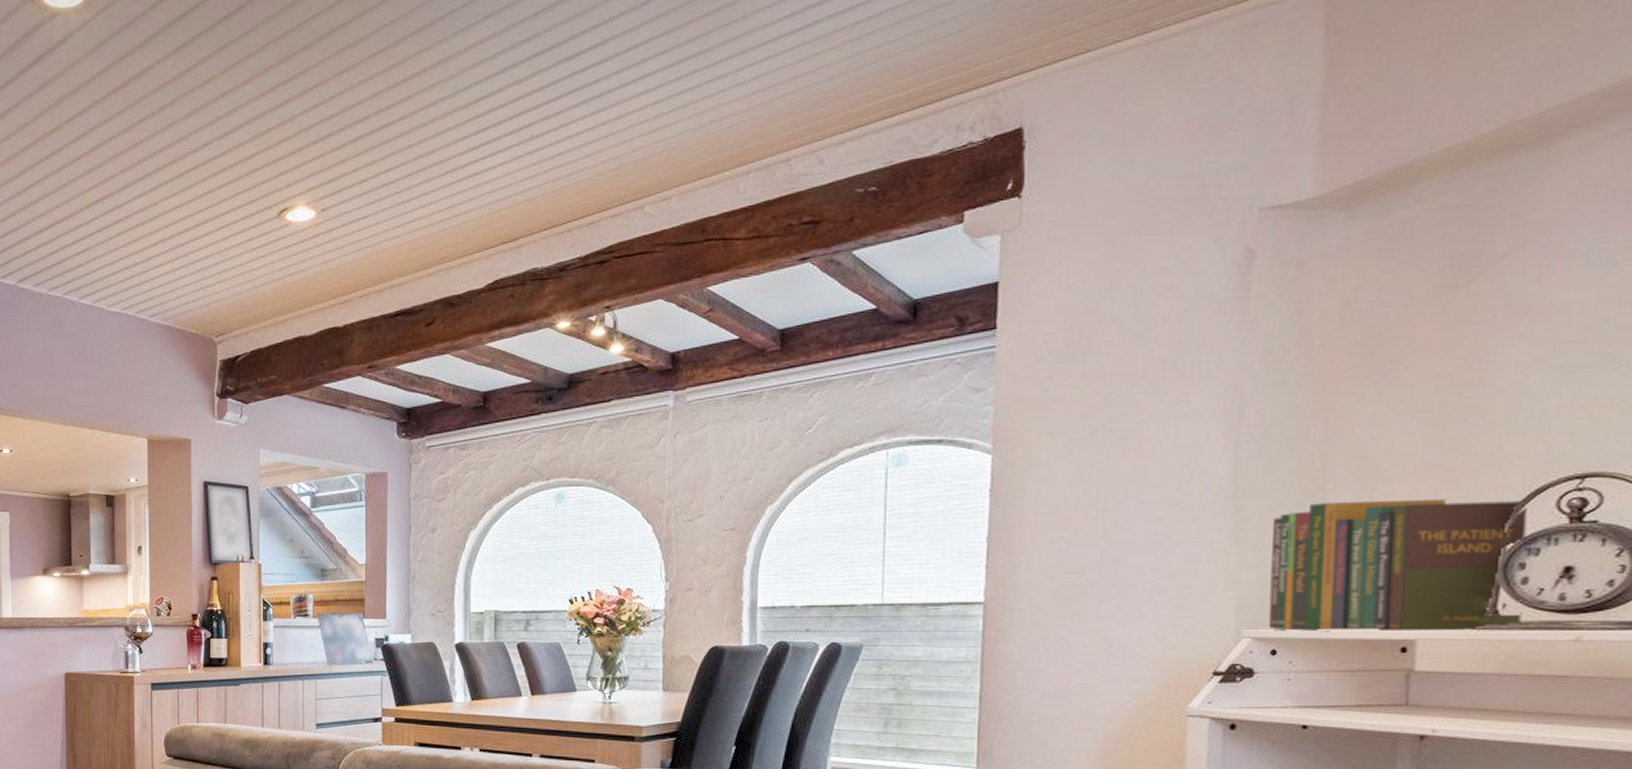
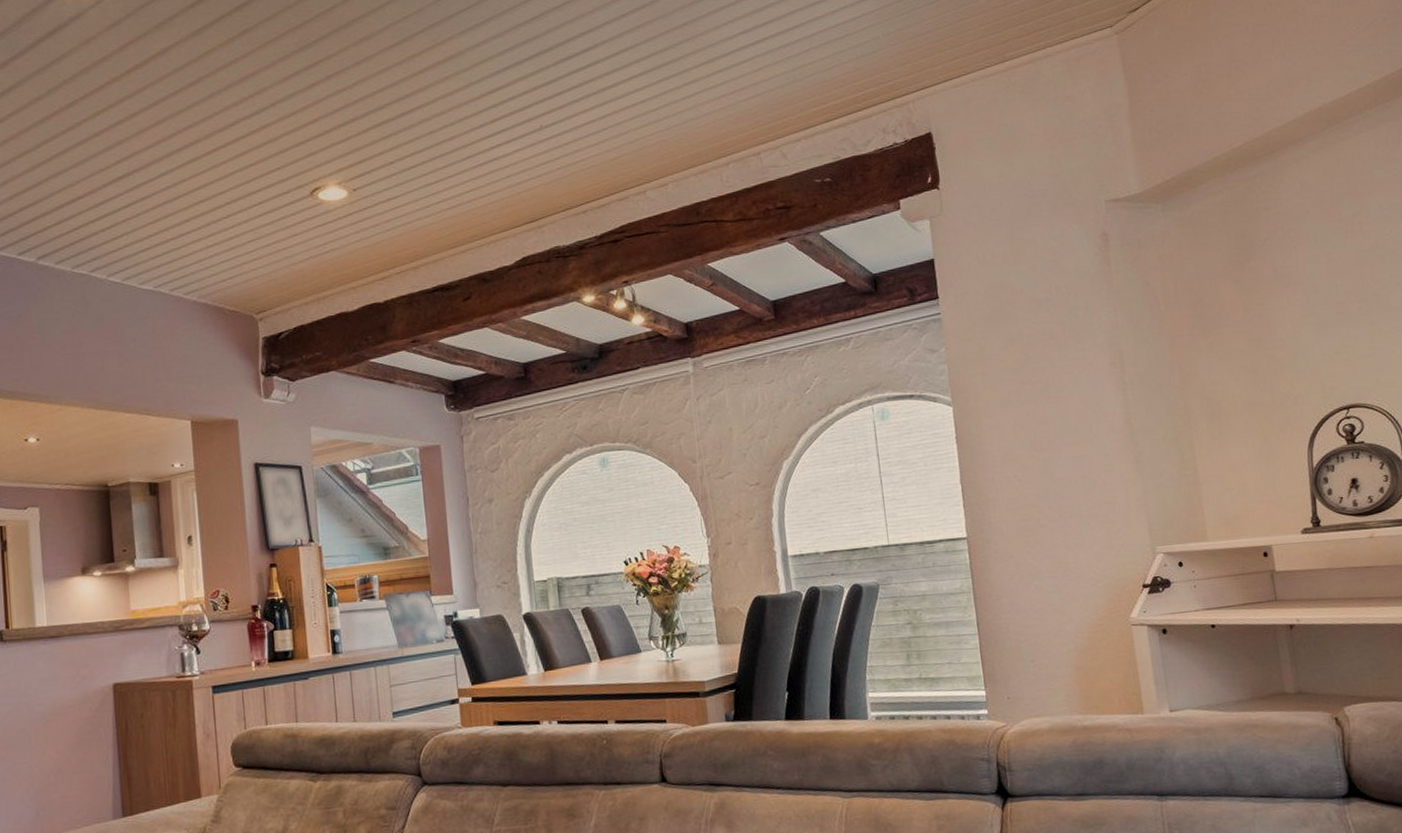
books: present [1268,500,1529,632] -> none [1159,428,1335,545]

